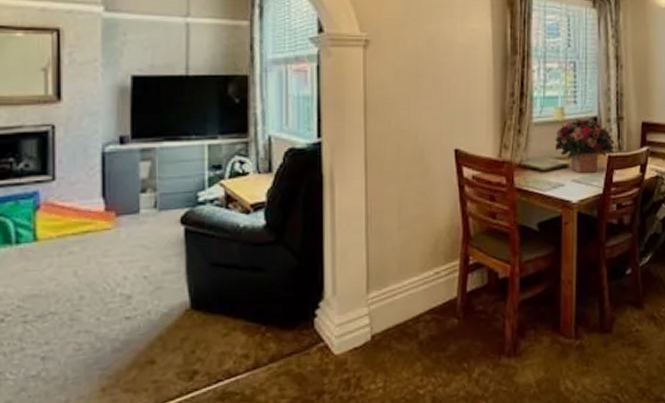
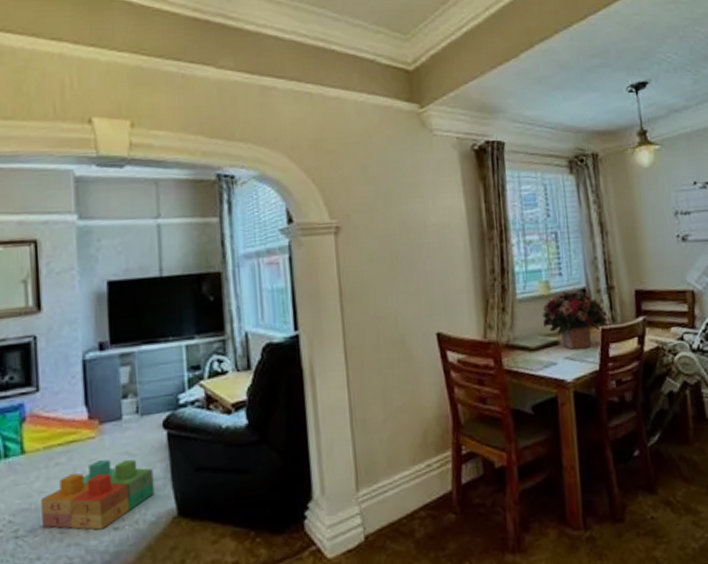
toy blocks: none [52,250,168,319] -> present [41,459,155,531]

